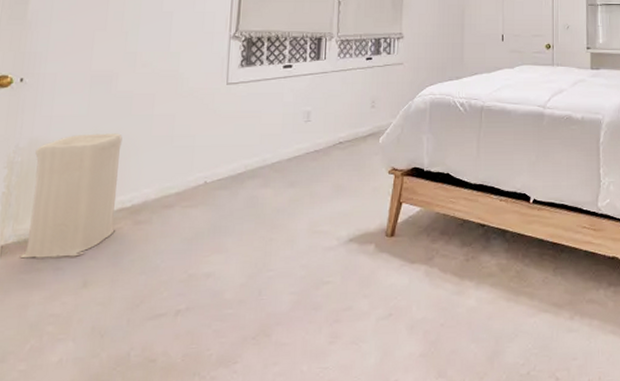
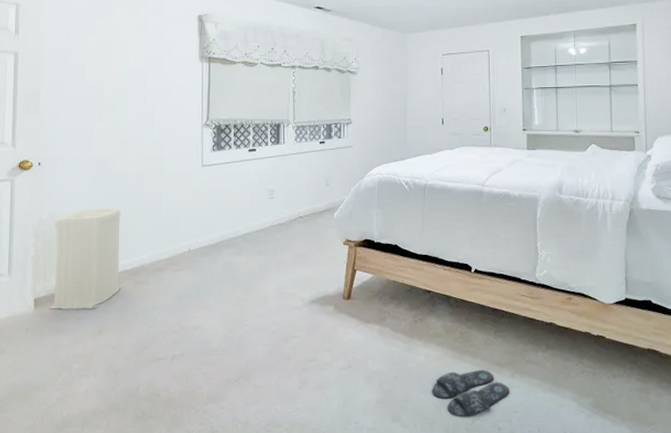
slippers: none [483,311,569,369] -> present [432,369,510,418]

